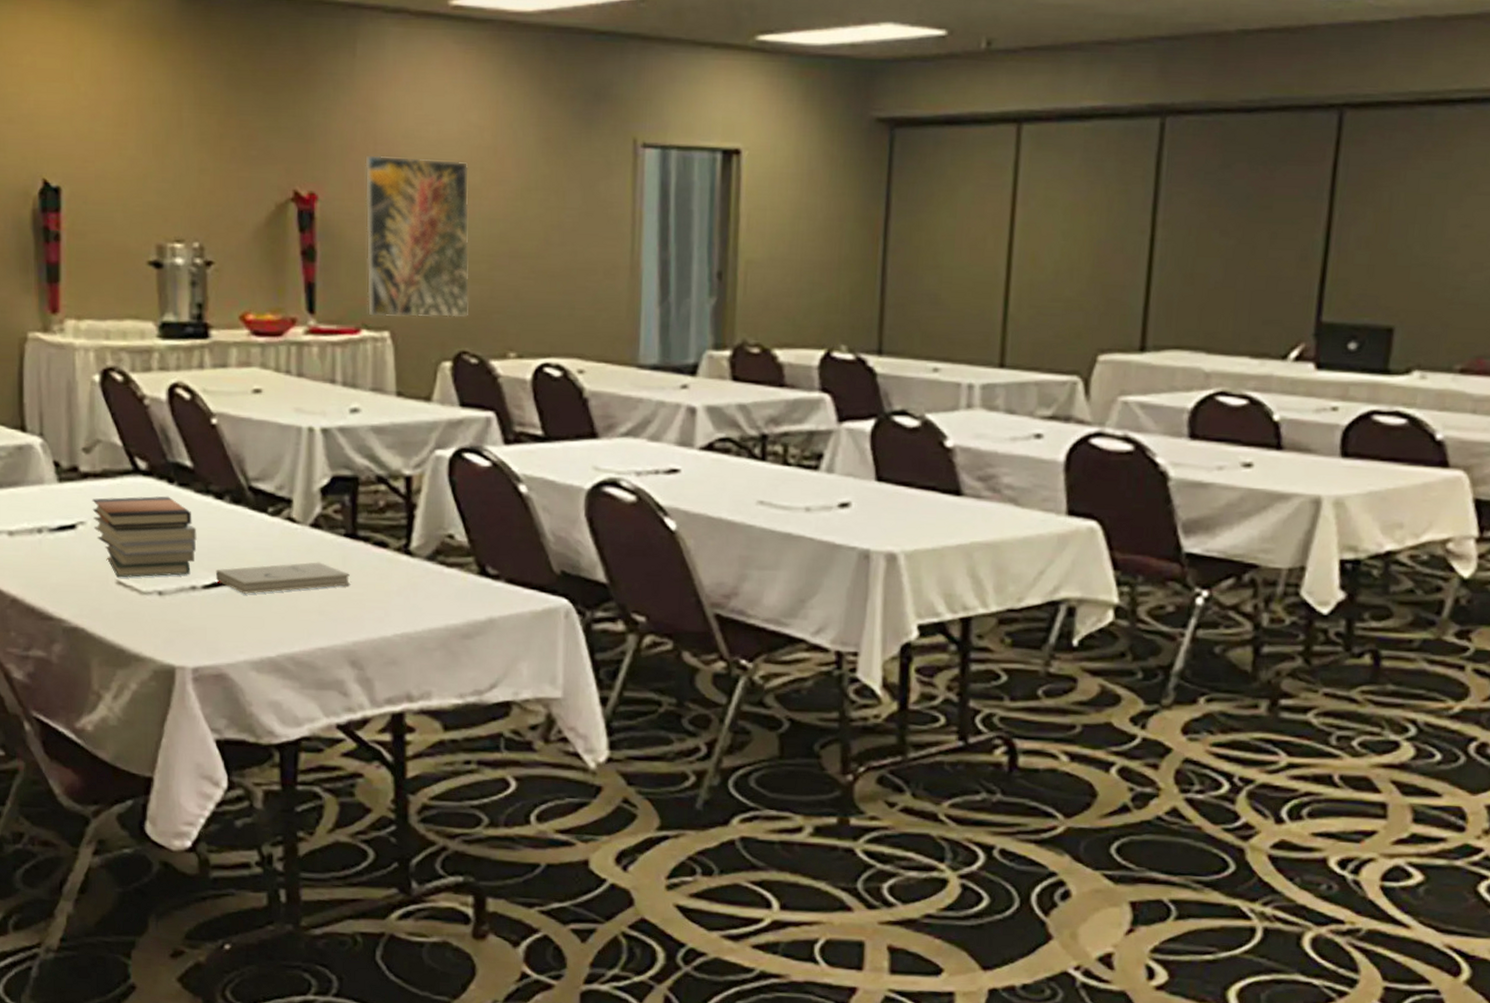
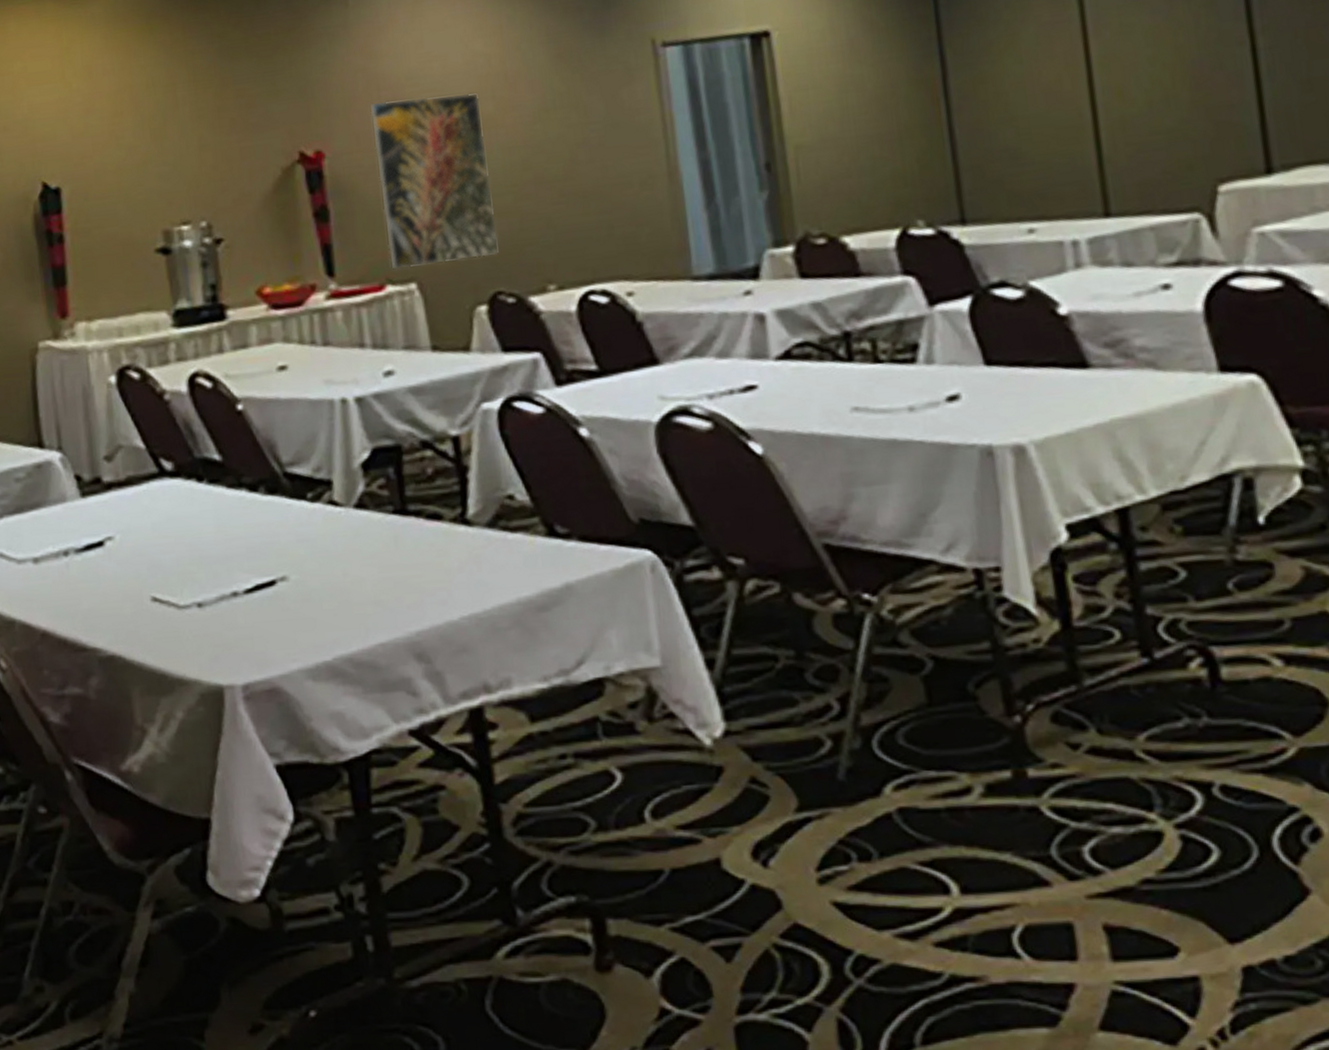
book stack: present [92,496,197,578] -> none [118,496,235,594]
book: present [215,562,351,594] -> none [257,546,406,593]

